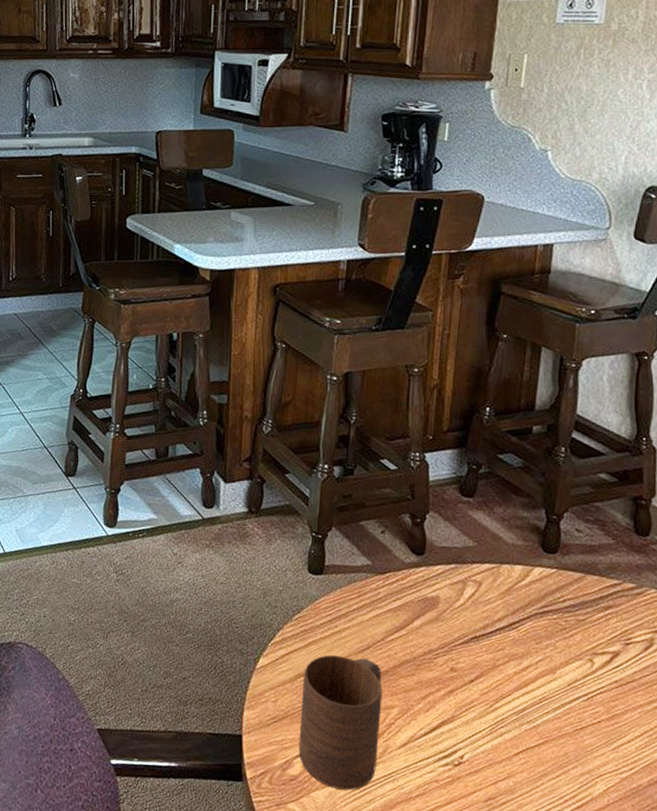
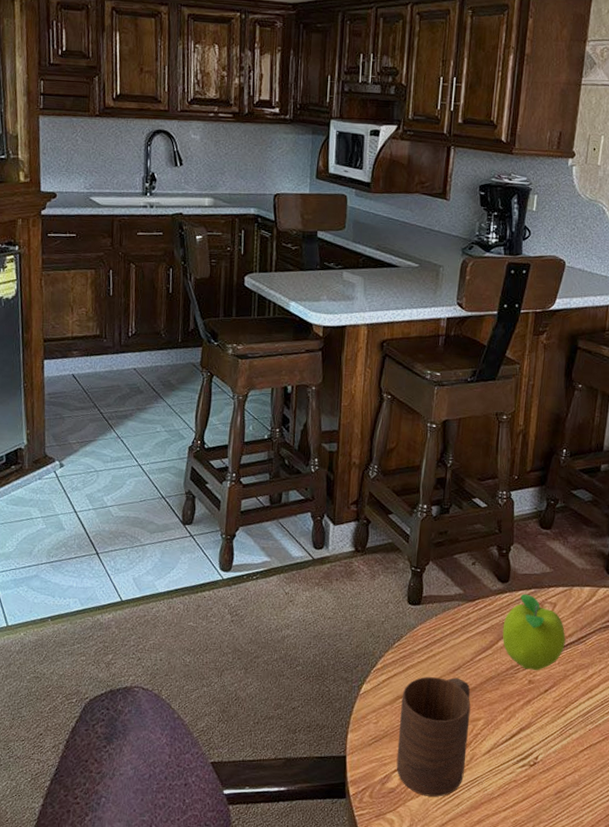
fruit: none [418,569,494,658] -> present [502,593,566,671]

